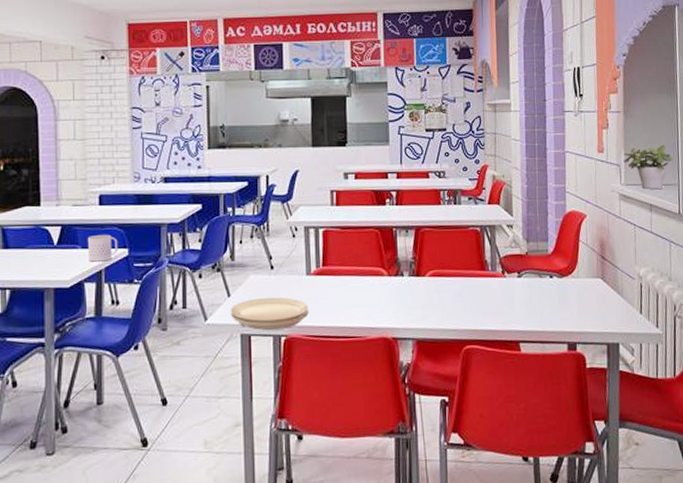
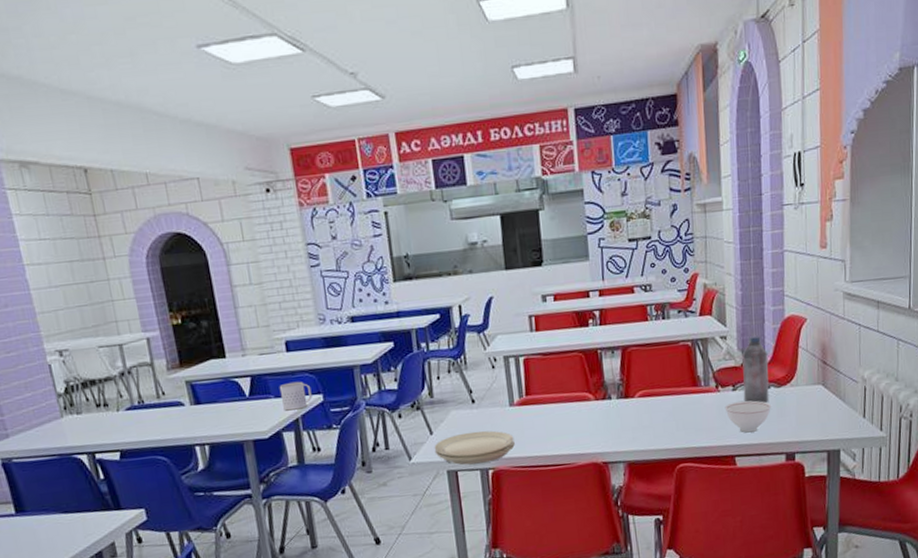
bowl: none [510,287,554,320] -> present [724,400,771,433]
water bottle: none [527,227,552,292] -> present [742,335,769,403]
potted plant: present [623,144,673,190] -> none [849,232,904,285]

